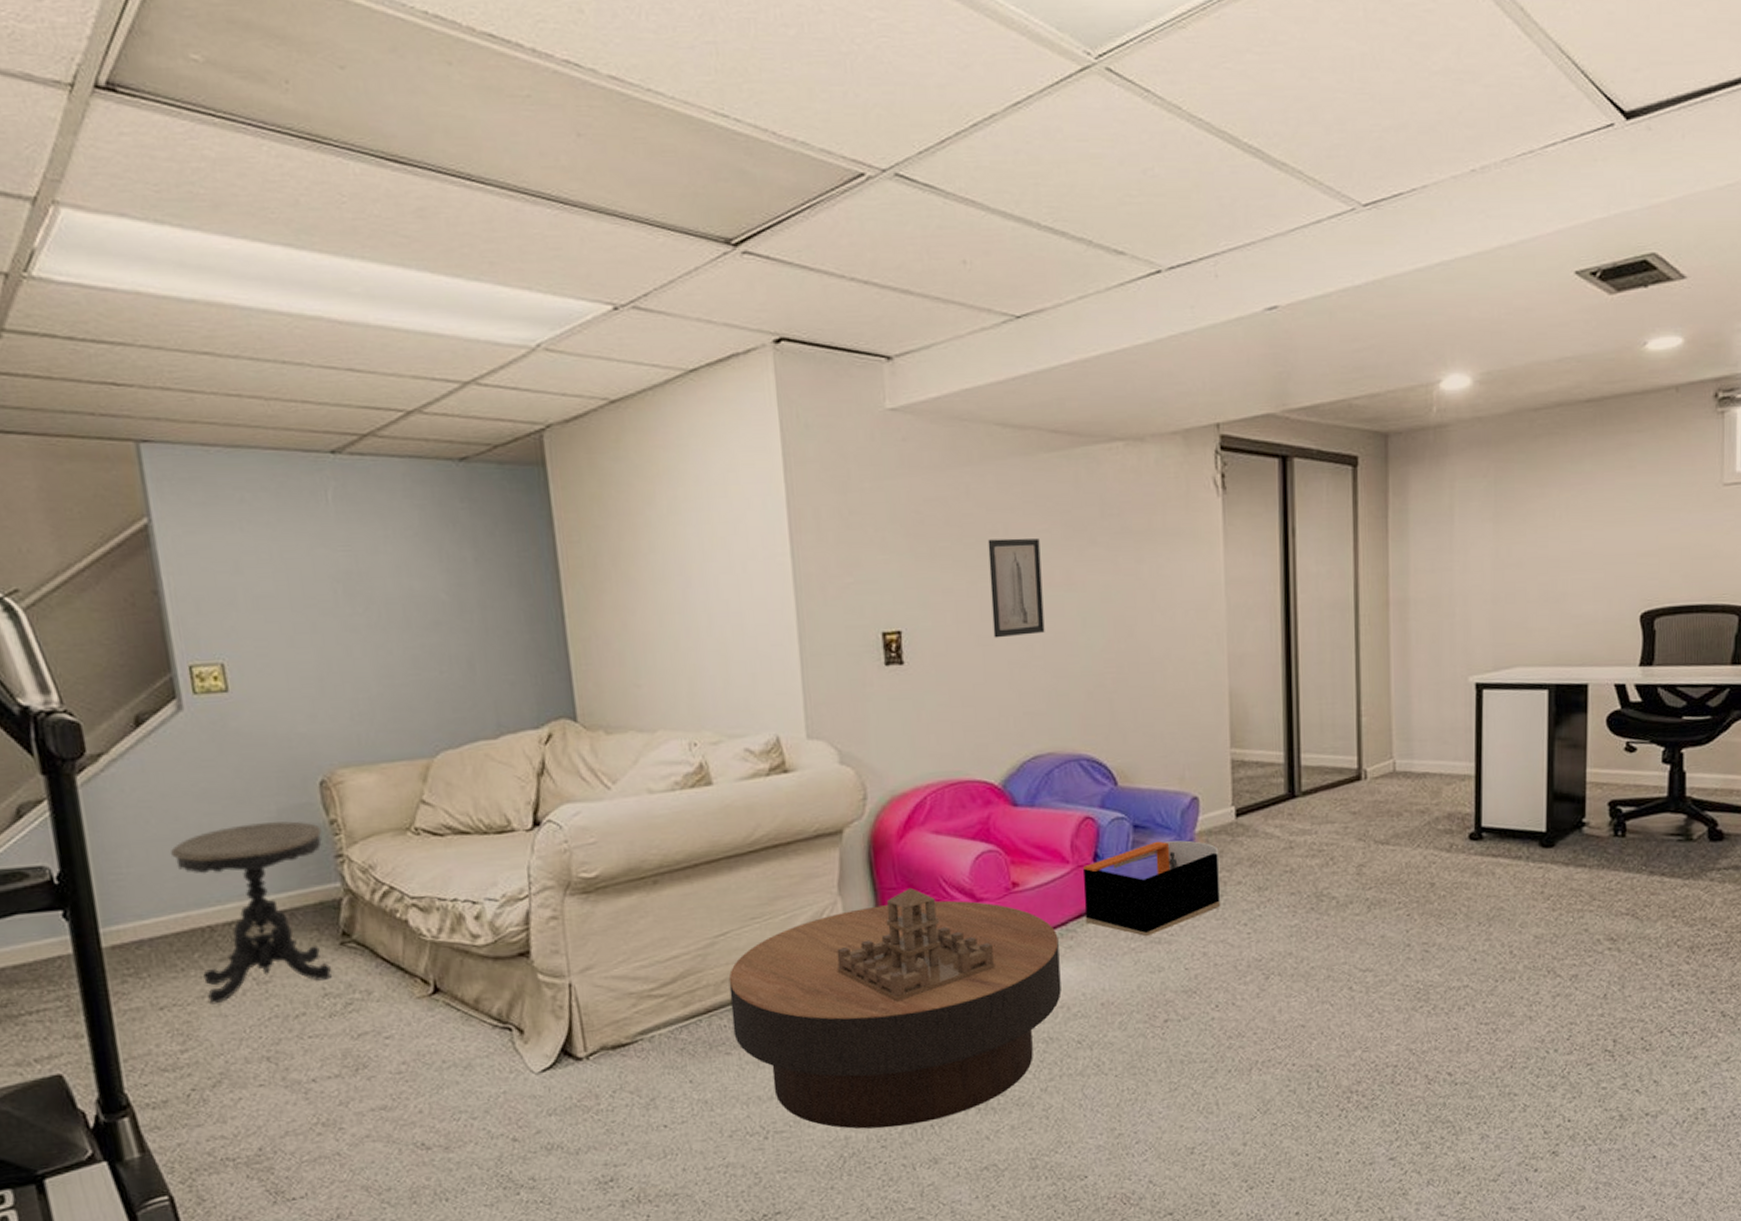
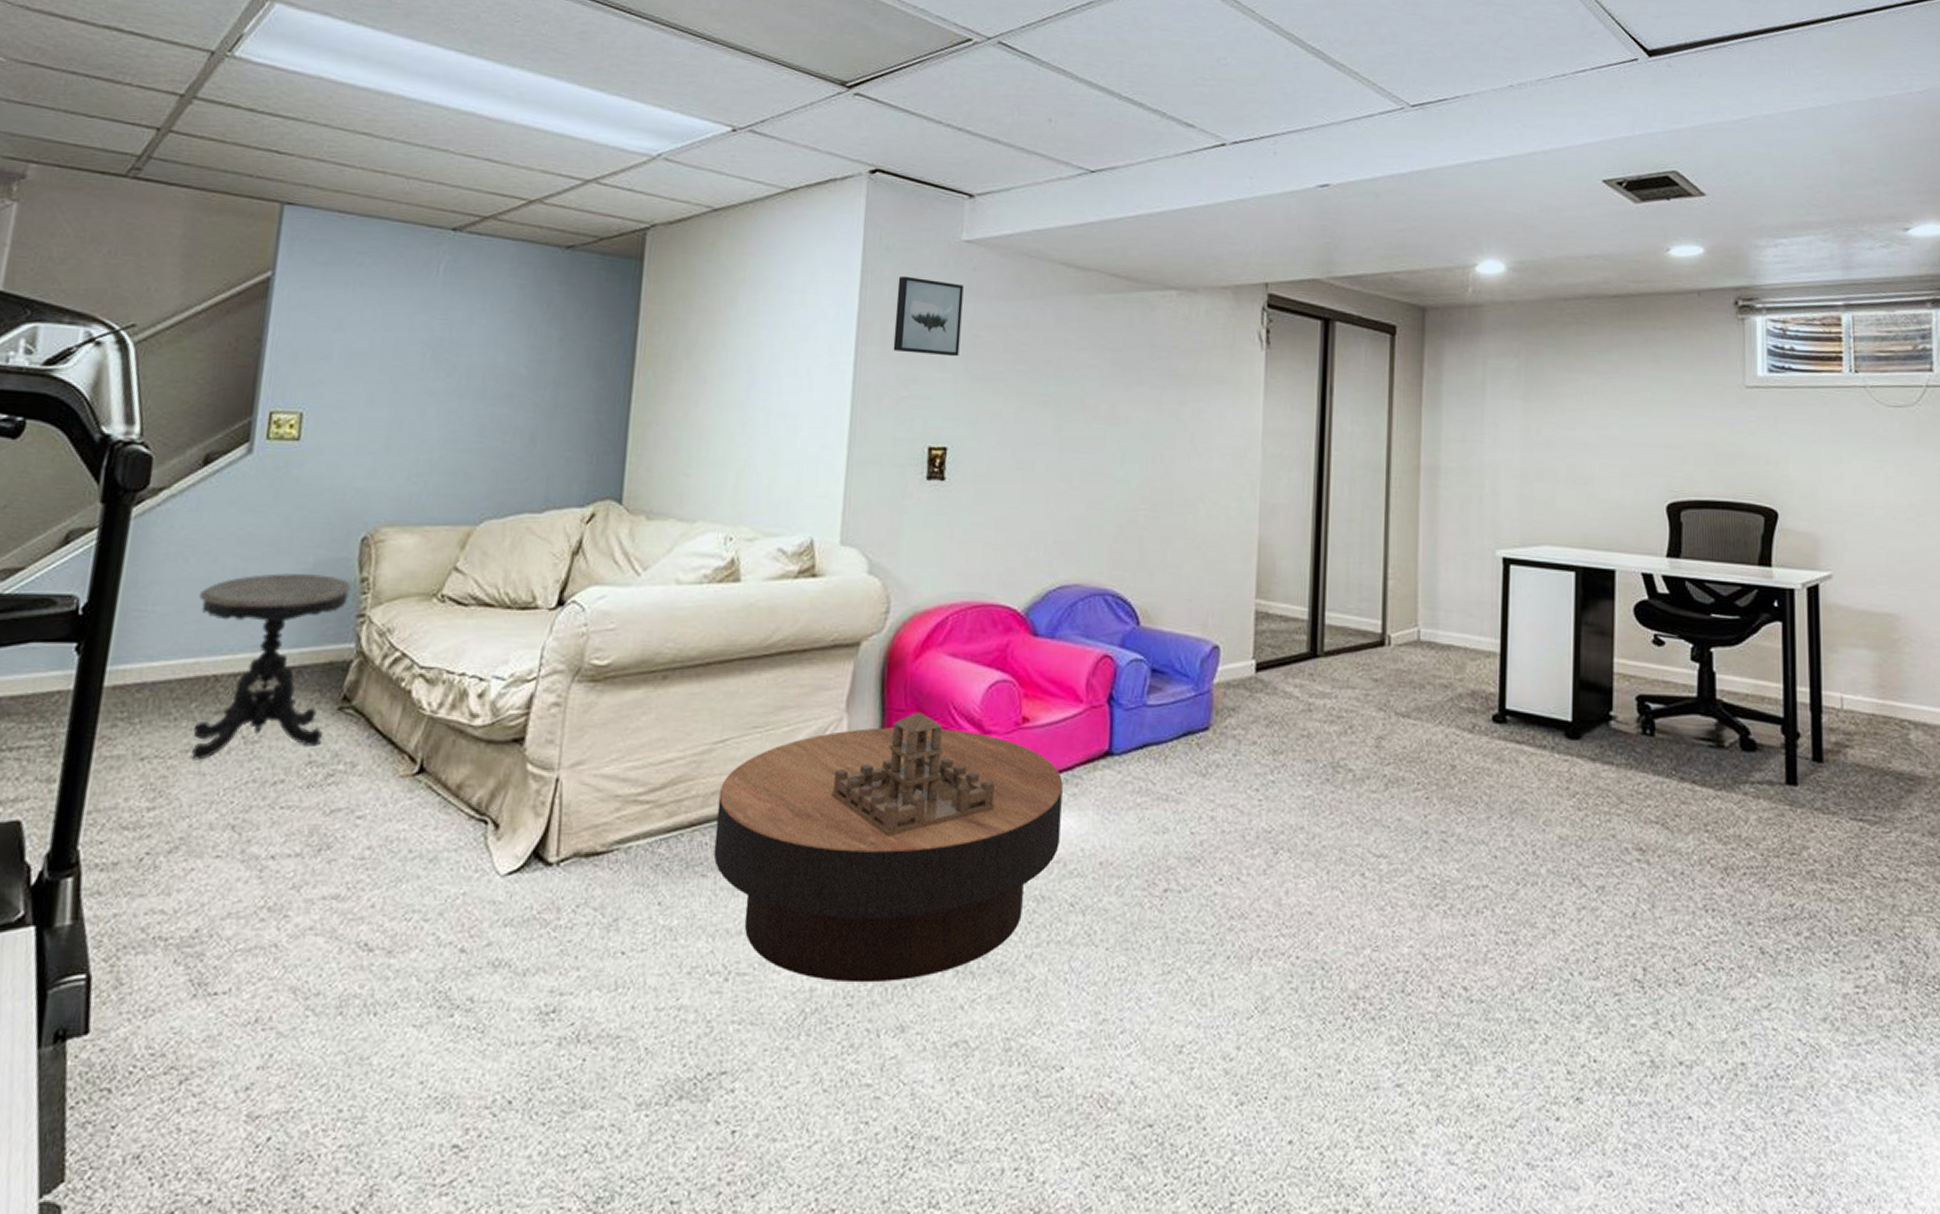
wall art: none [823,454,900,537] -> present [893,275,964,357]
wall art: present [987,538,1045,638] -> none [1035,369,1089,464]
storage bin: present [1082,840,1221,937] -> none [1092,688,1236,792]

